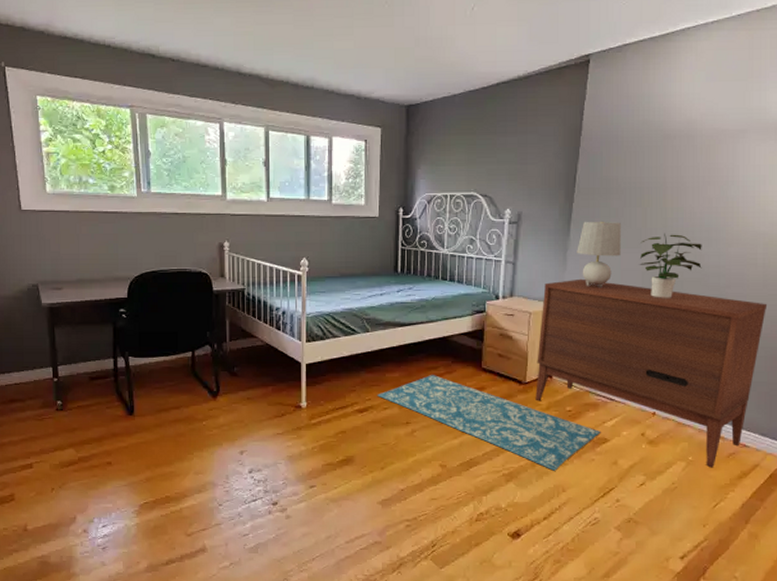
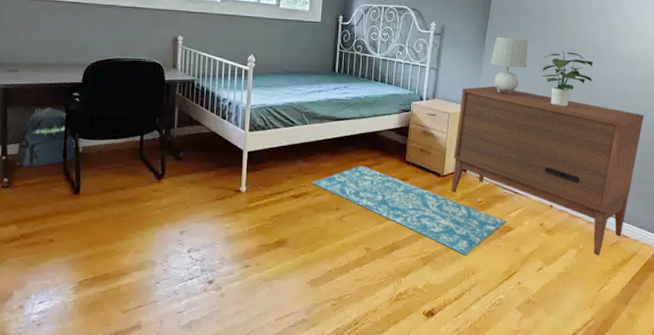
backpack: none [68,325,133,388] -> present [16,107,83,167]

